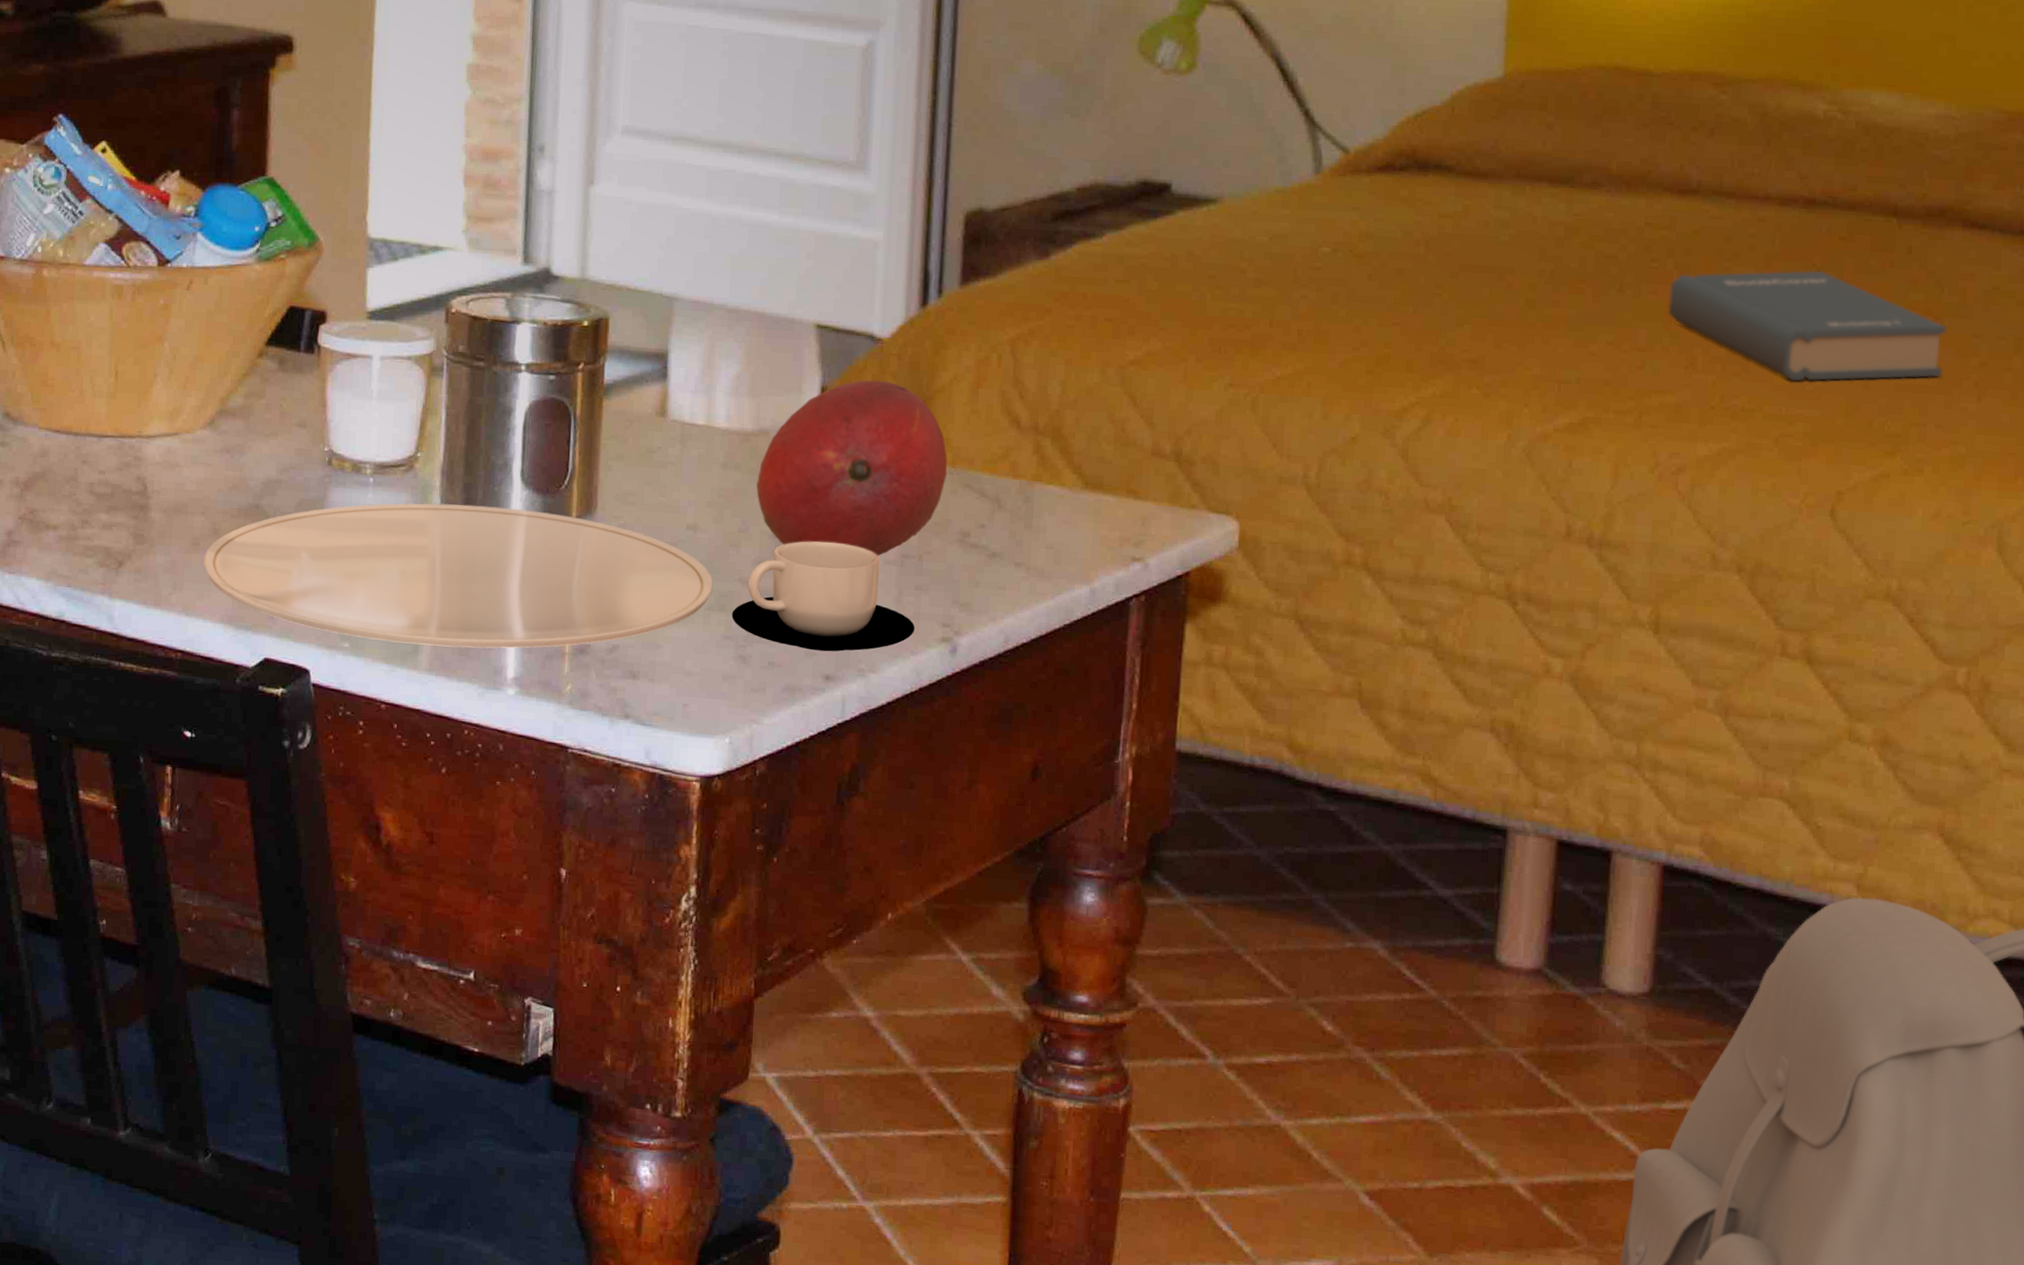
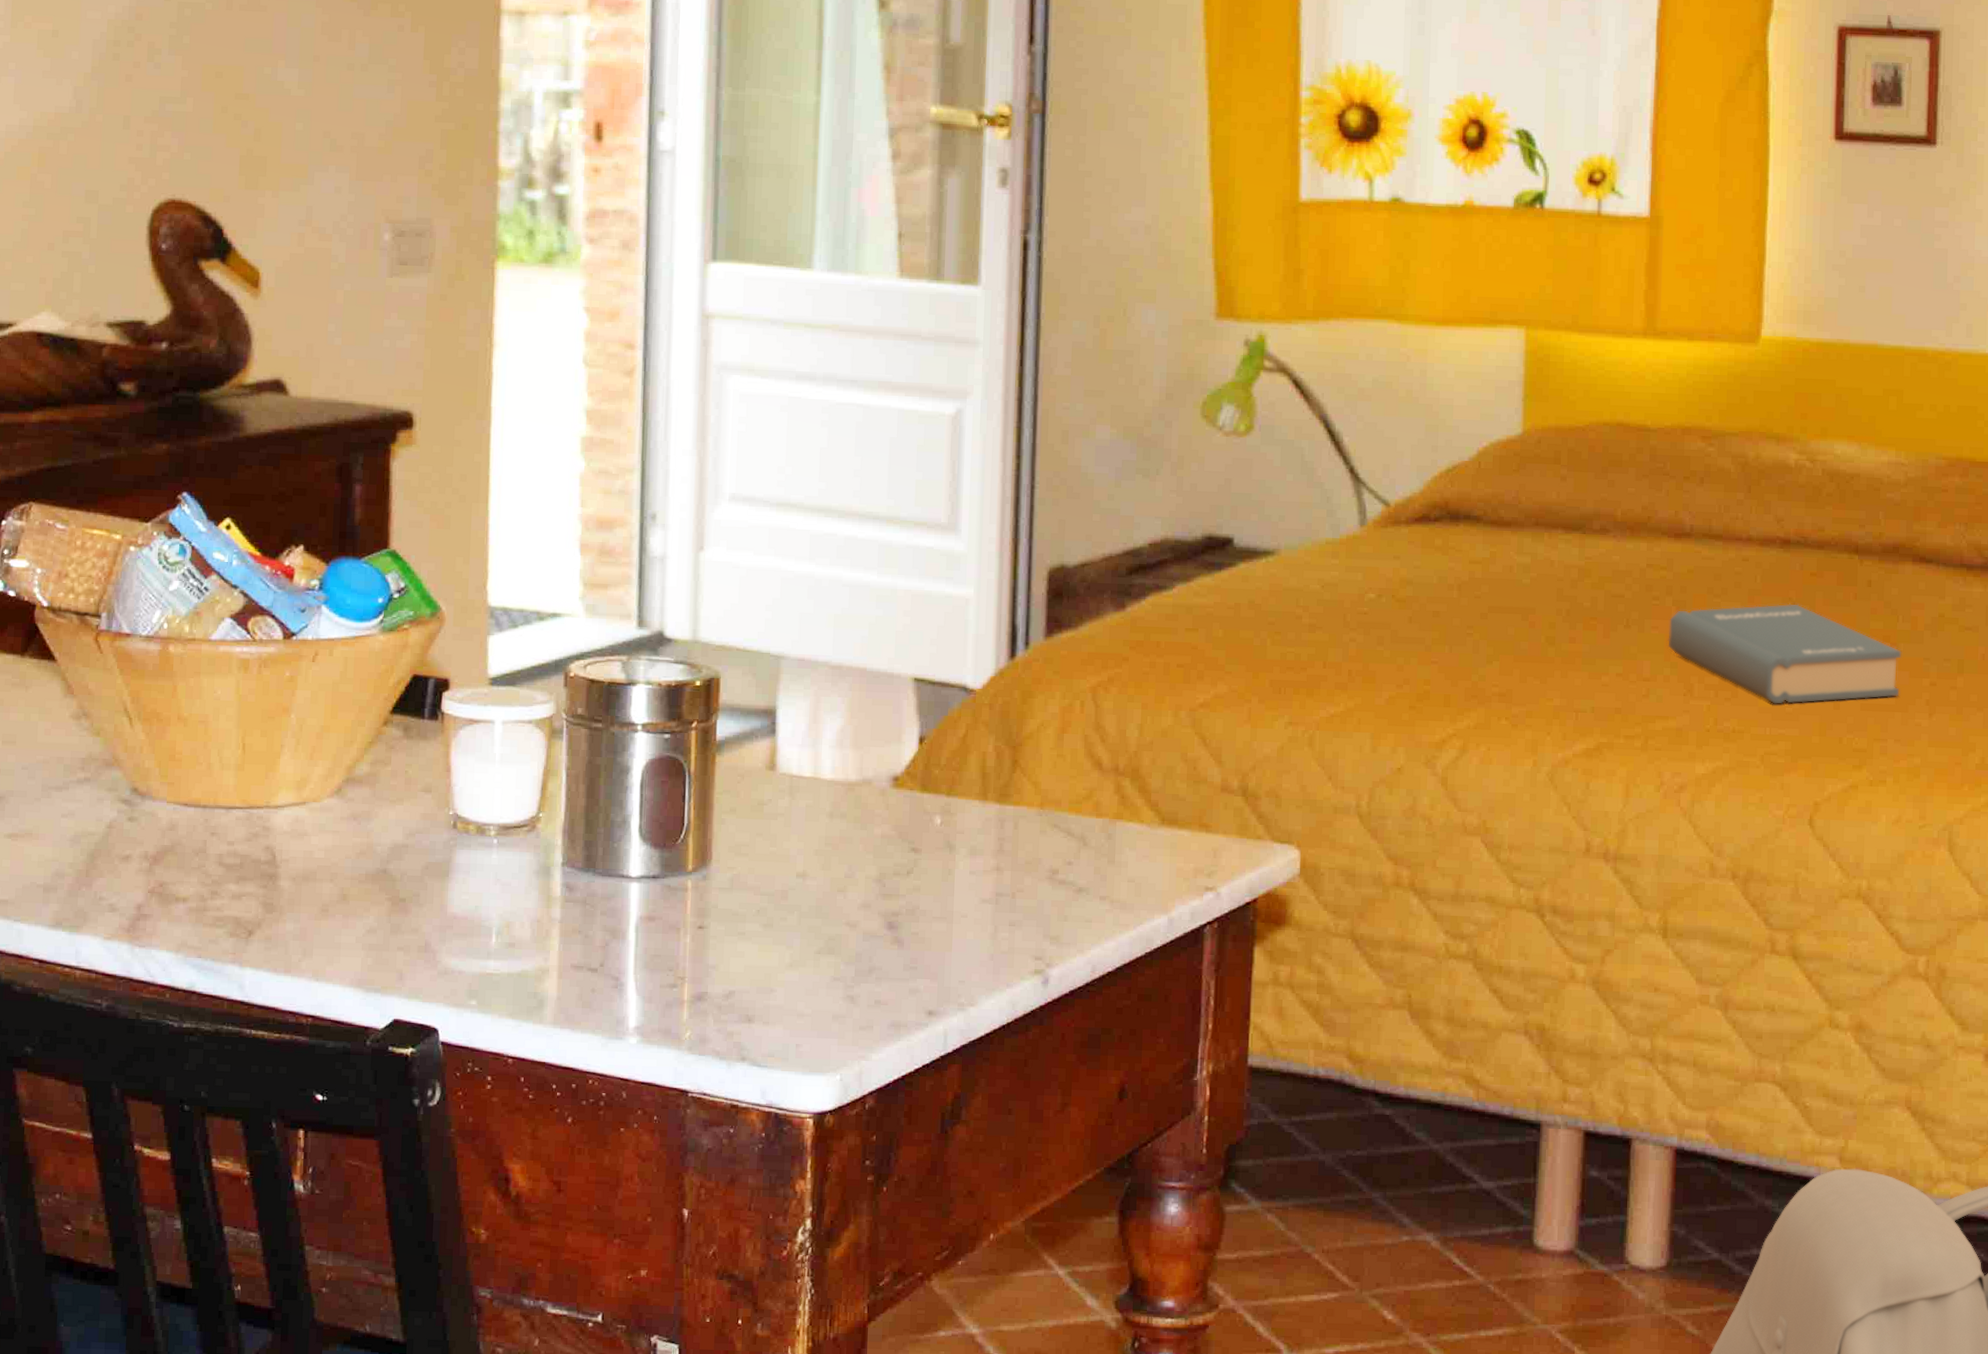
plate: present [204,503,713,648] -> none [333,861,822,1001]
cup: present [731,540,915,652] -> none [840,883,1010,988]
fruit: present [756,380,948,556] -> none [860,729,1037,895]

